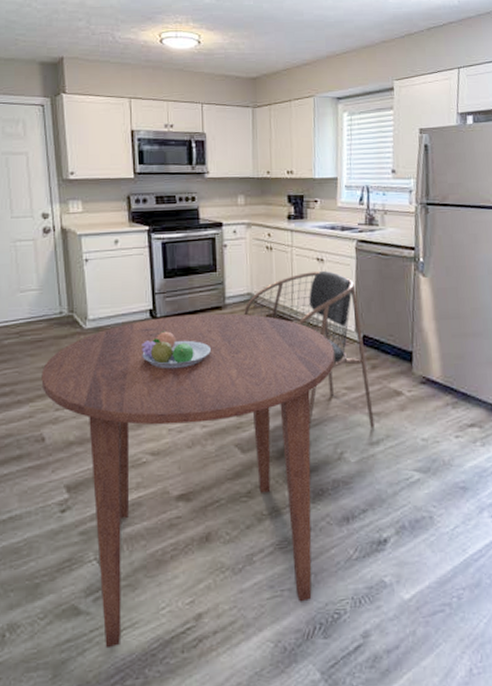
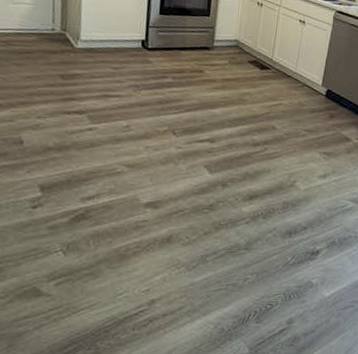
dining table: present [41,313,335,649] -> none [25,48,302,325]
fruit bowl: present [140,330,211,369] -> none [129,60,195,96]
dining chair: present [244,270,375,430] -> none [229,30,328,166]

